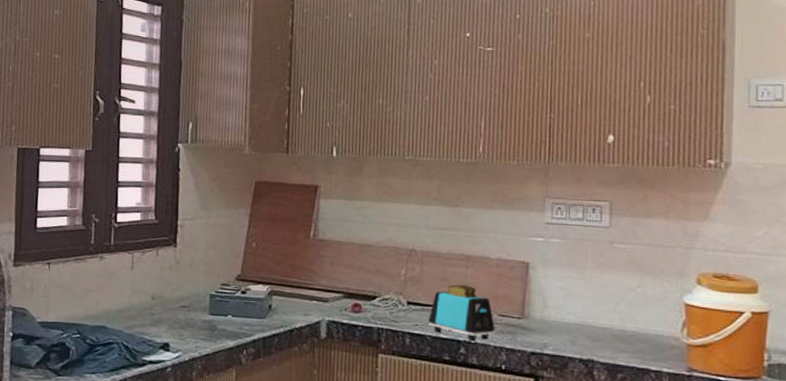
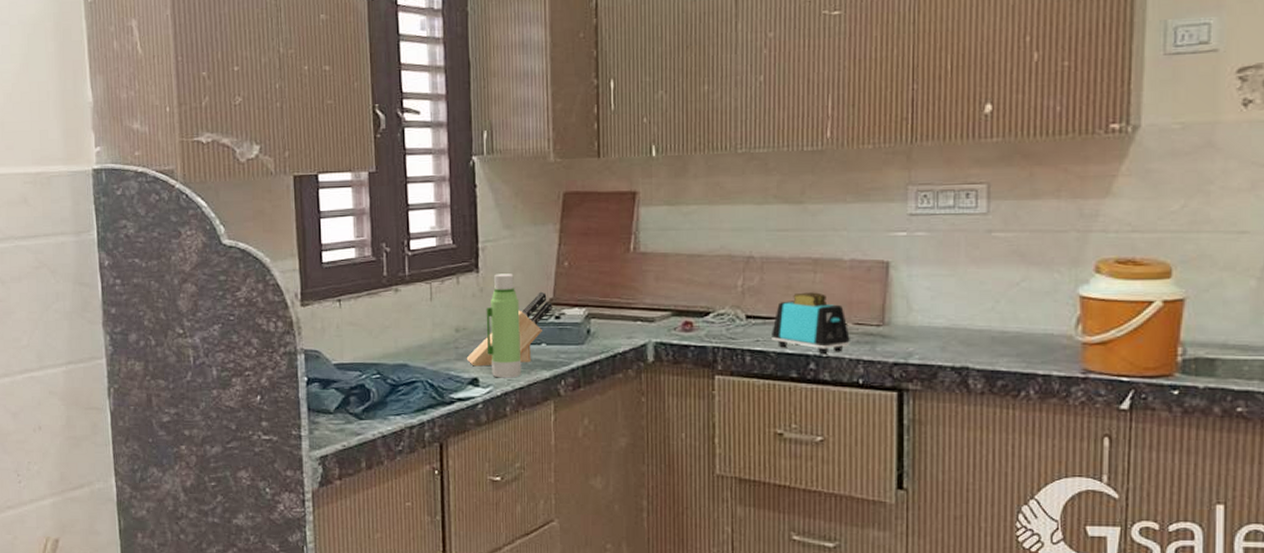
knife block: none [159,268,240,333] -> present [466,291,553,367]
water bottle: none [179,249,211,345] -> present [486,273,522,378]

